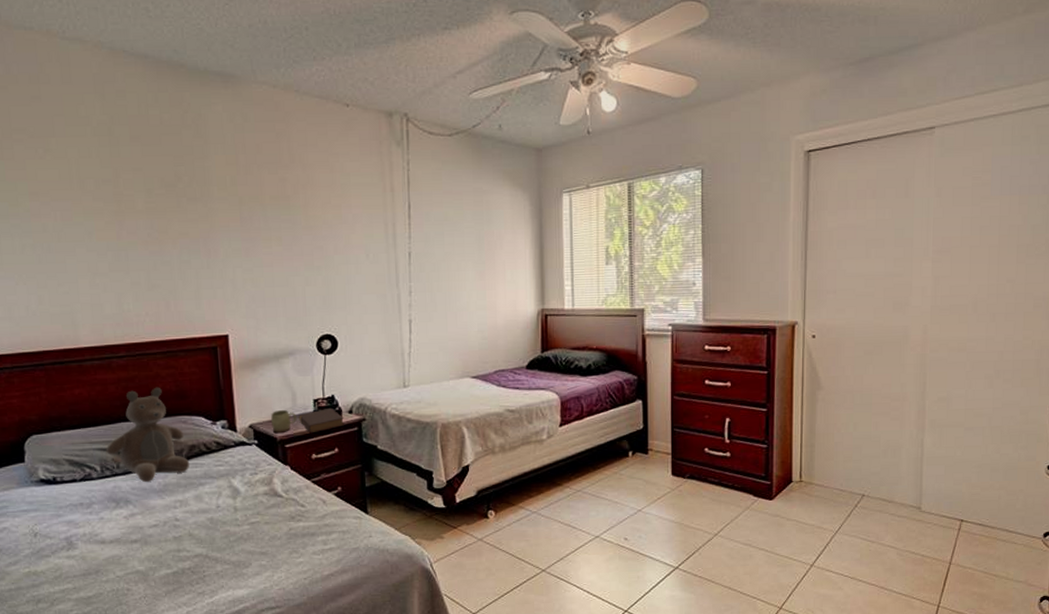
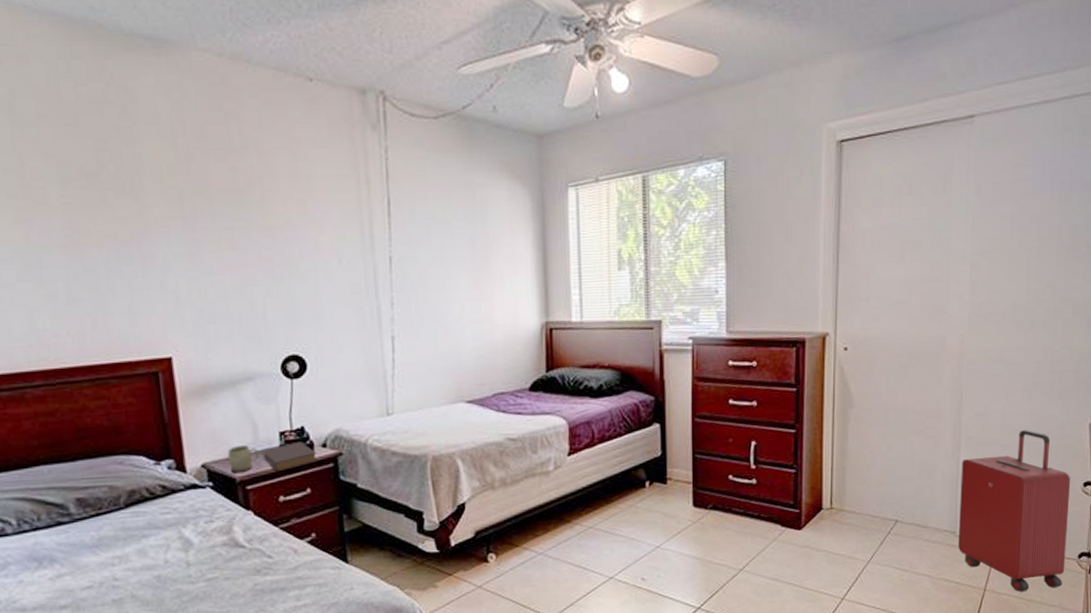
stuffed animal: present [105,387,190,482] -> none [22,421,130,536]
suitcase: none [924,414,1035,567] -> present [958,430,1071,592]

